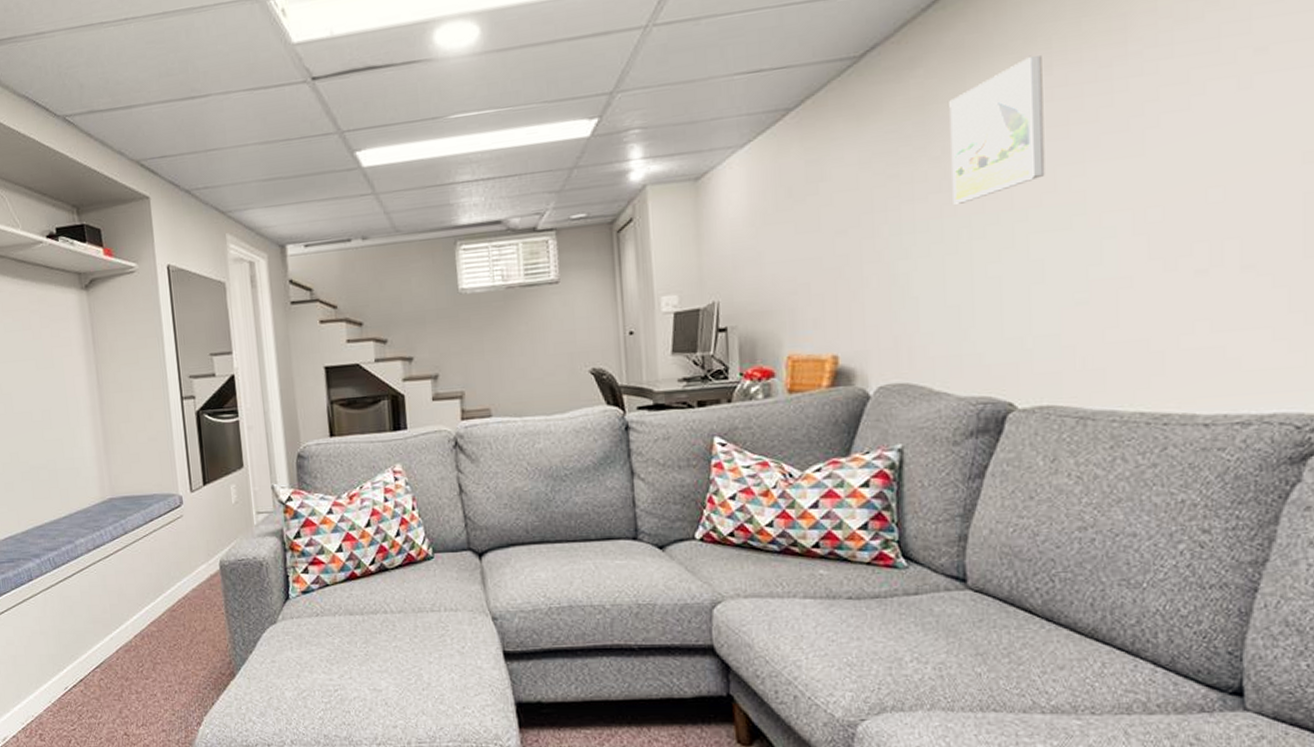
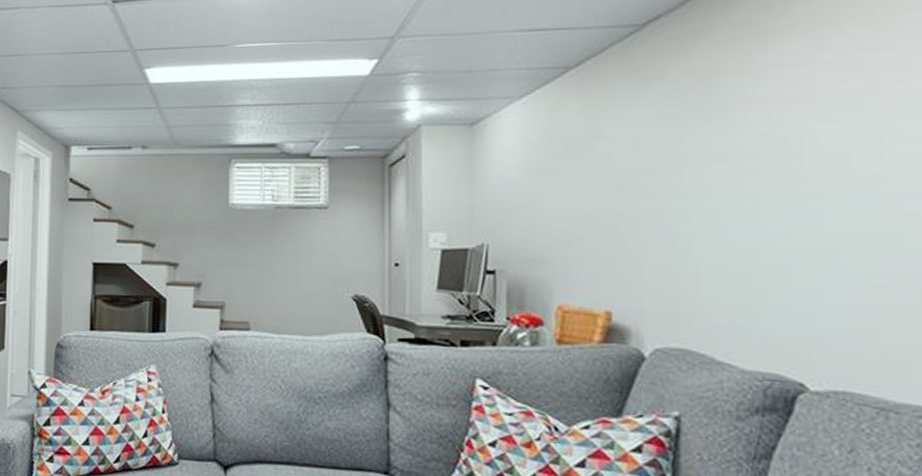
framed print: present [949,56,1045,205] -> none [735,39,839,174]

